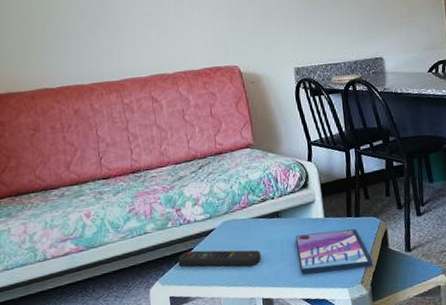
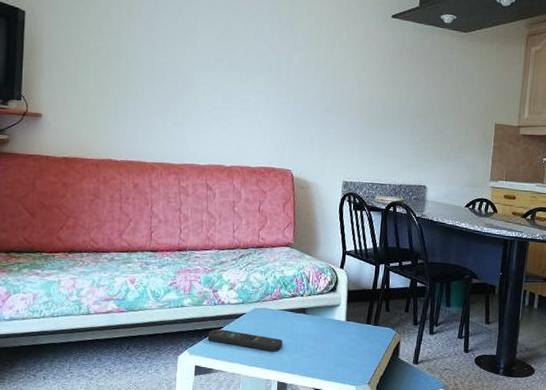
video game case: present [296,229,373,275] -> none [316,332,382,371]

